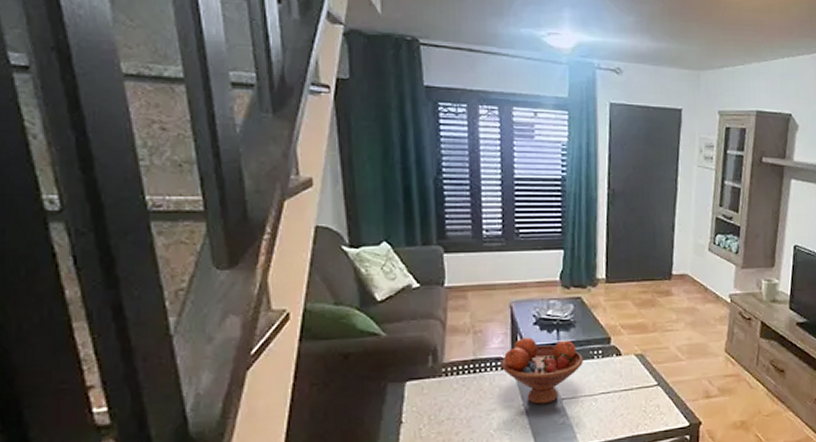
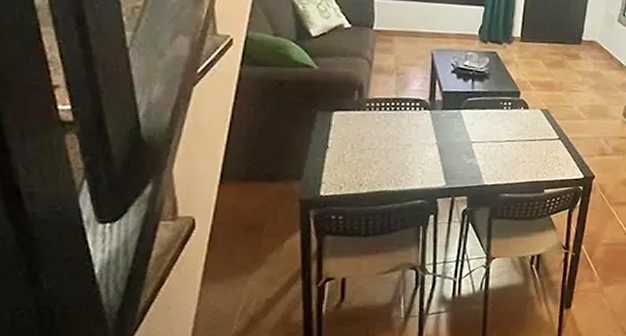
fruit bowl: present [501,337,583,405] -> none [419,83,494,145]

